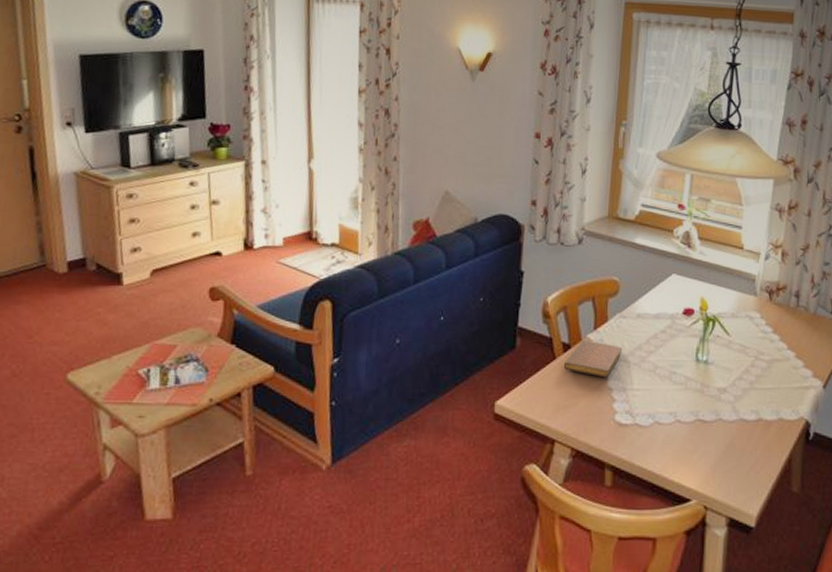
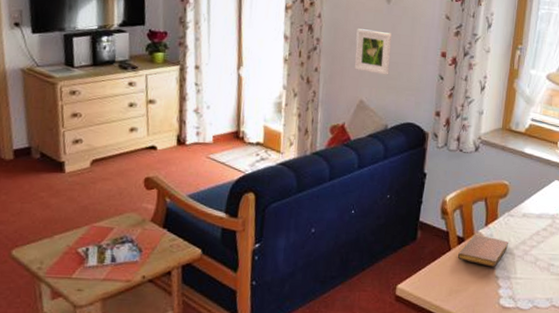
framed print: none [438,111,479,162] -> present [355,28,393,75]

